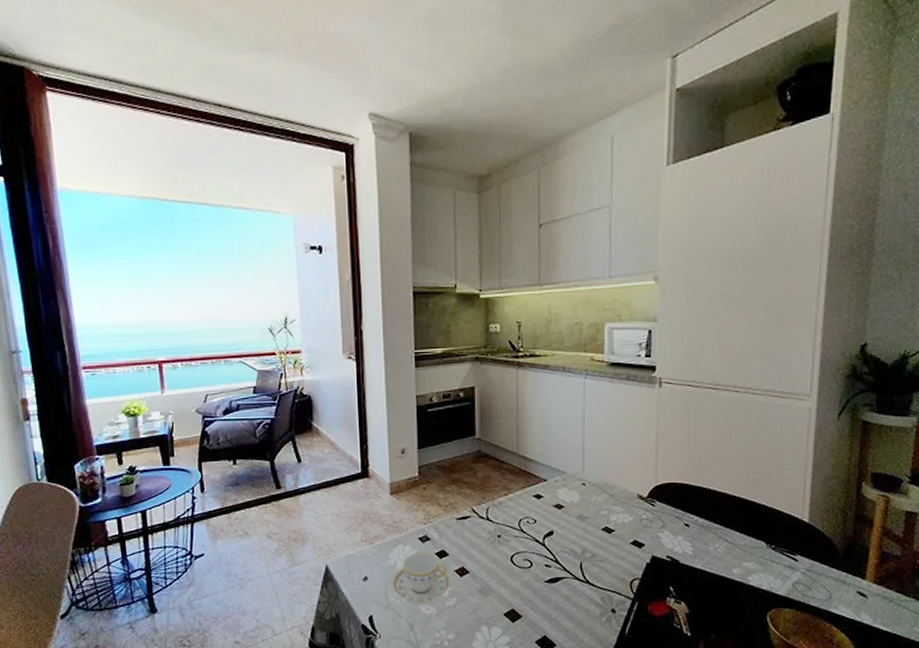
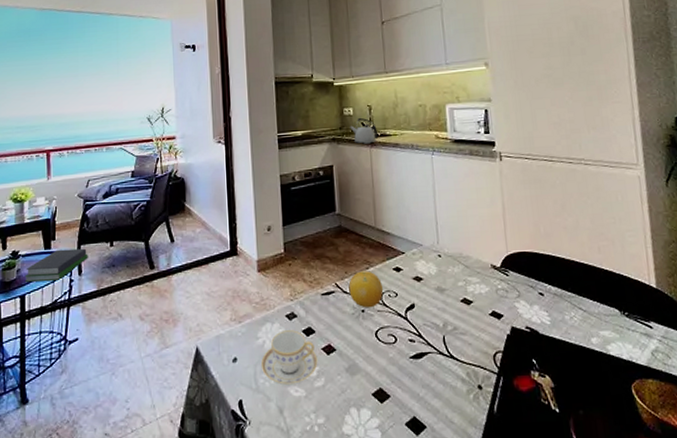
book: none [144,465,210,497] -> present [24,248,88,282]
fruit: none [485,497,522,534] -> present [349,271,384,308]
kettle: none [495,335,527,365] -> present [350,117,379,144]

